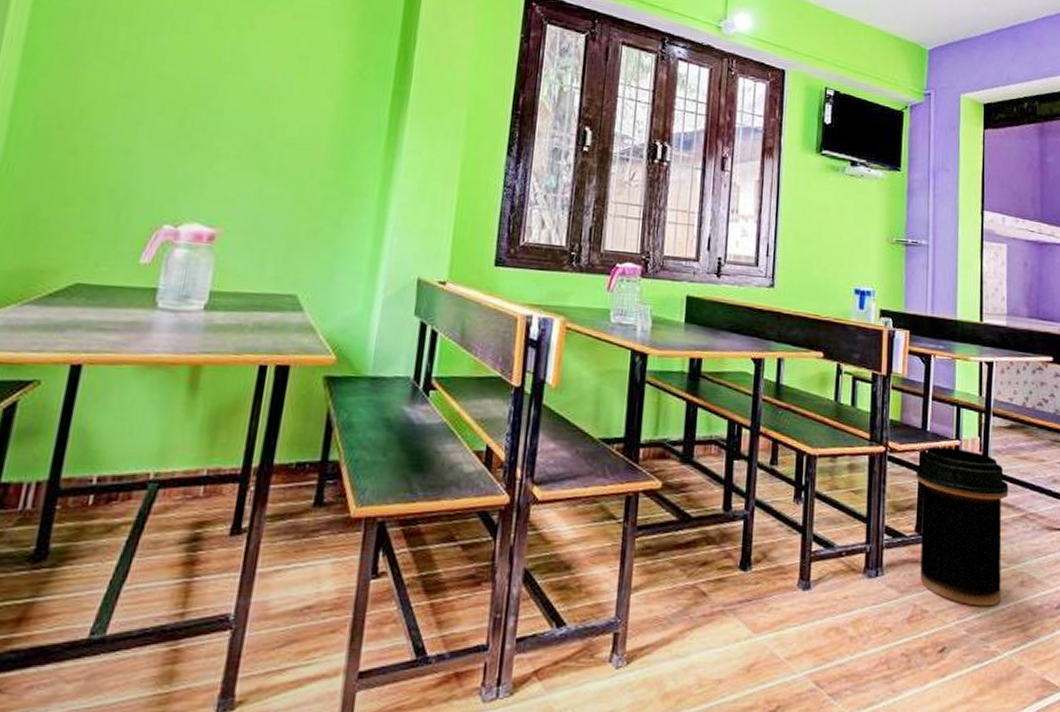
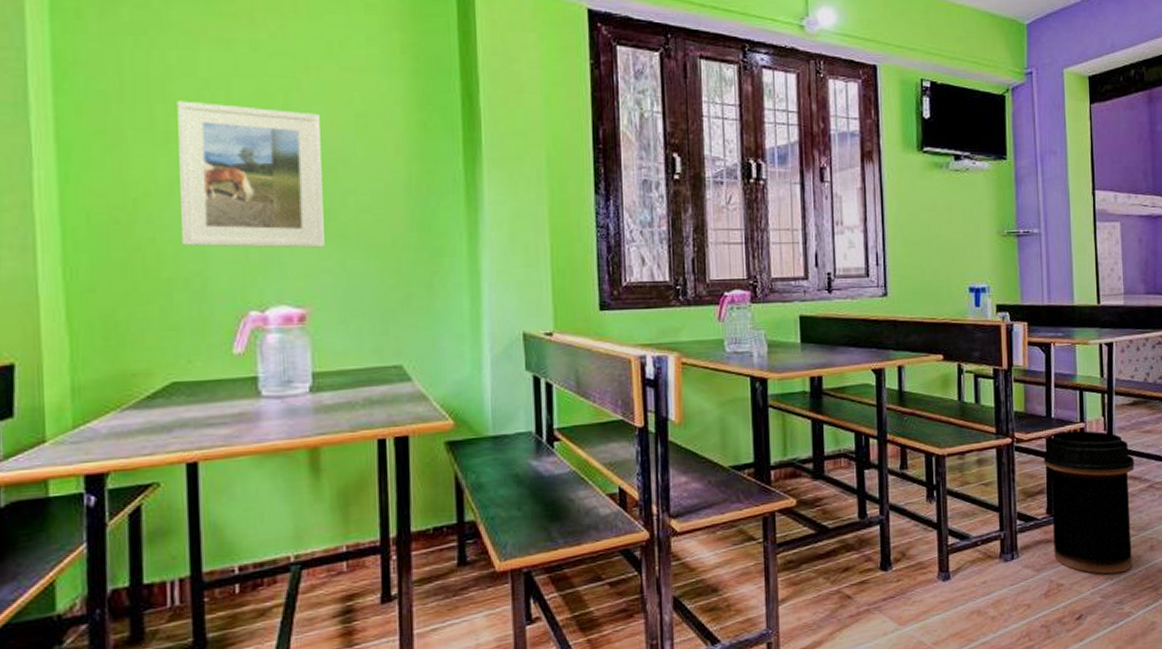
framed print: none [114,25,266,174] -> present [177,100,325,248]

